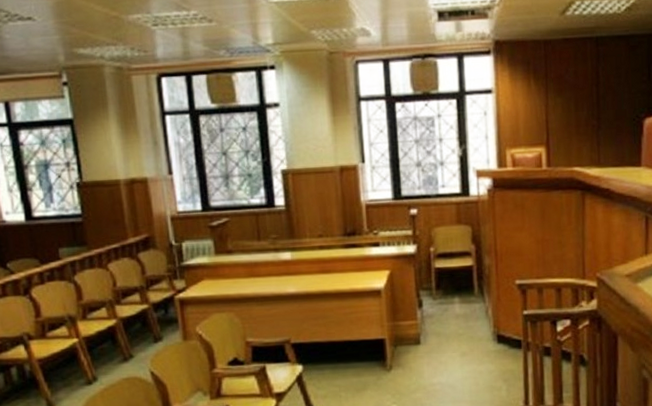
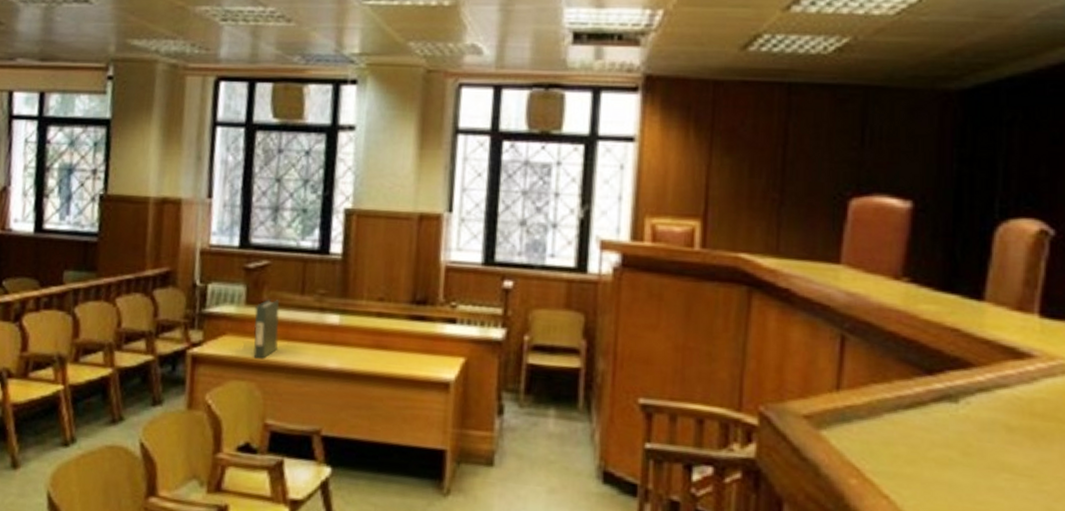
binder: none [223,247,246,294] -> present [253,299,280,359]

